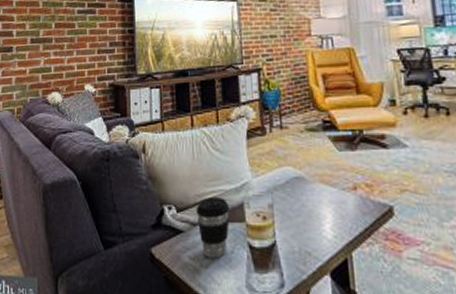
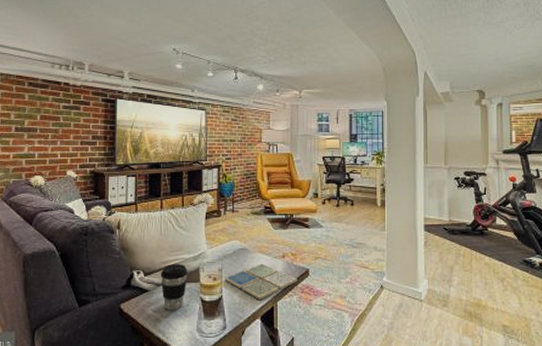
drink coaster: none [277,197,378,249] -> present [225,263,297,300]

